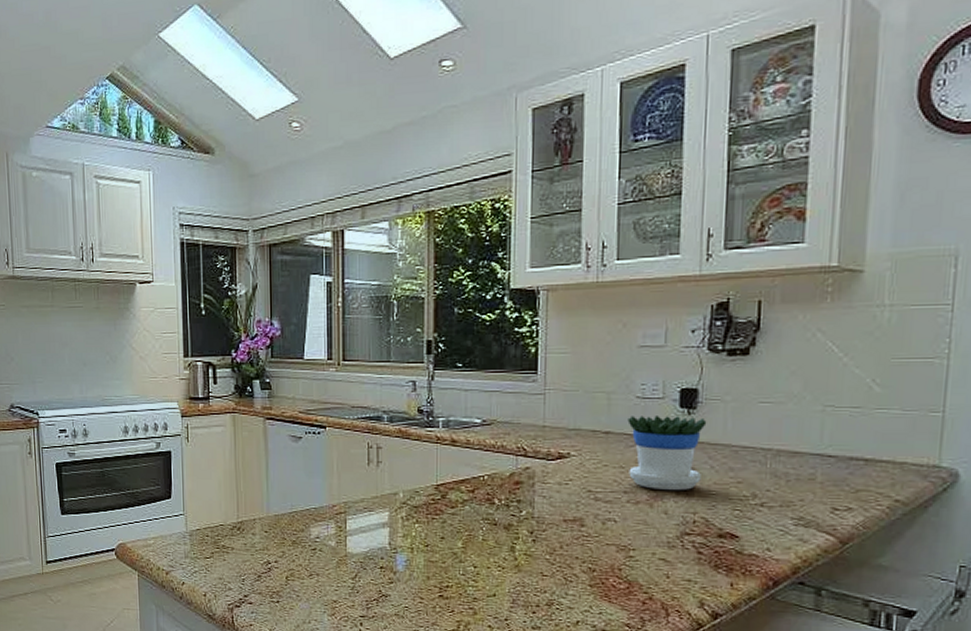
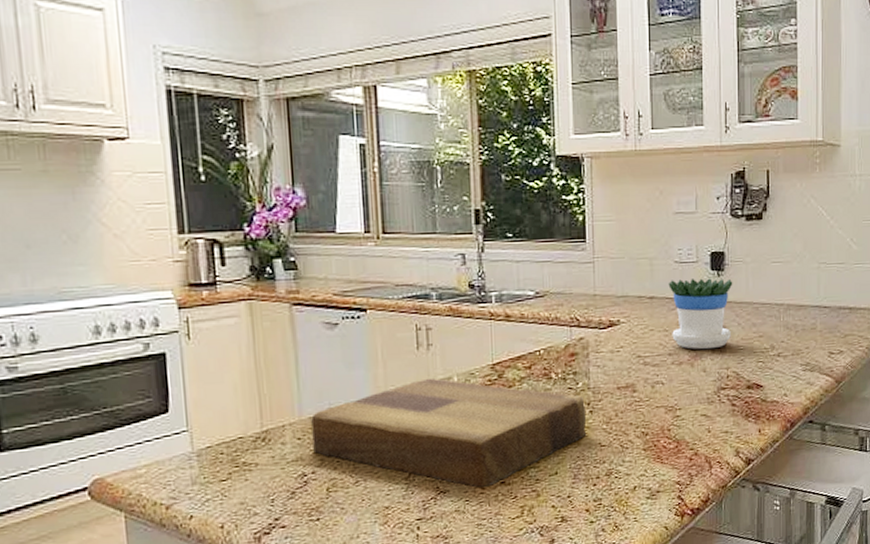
cutting board: none [276,491,529,598] -> present [311,378,587,488]

